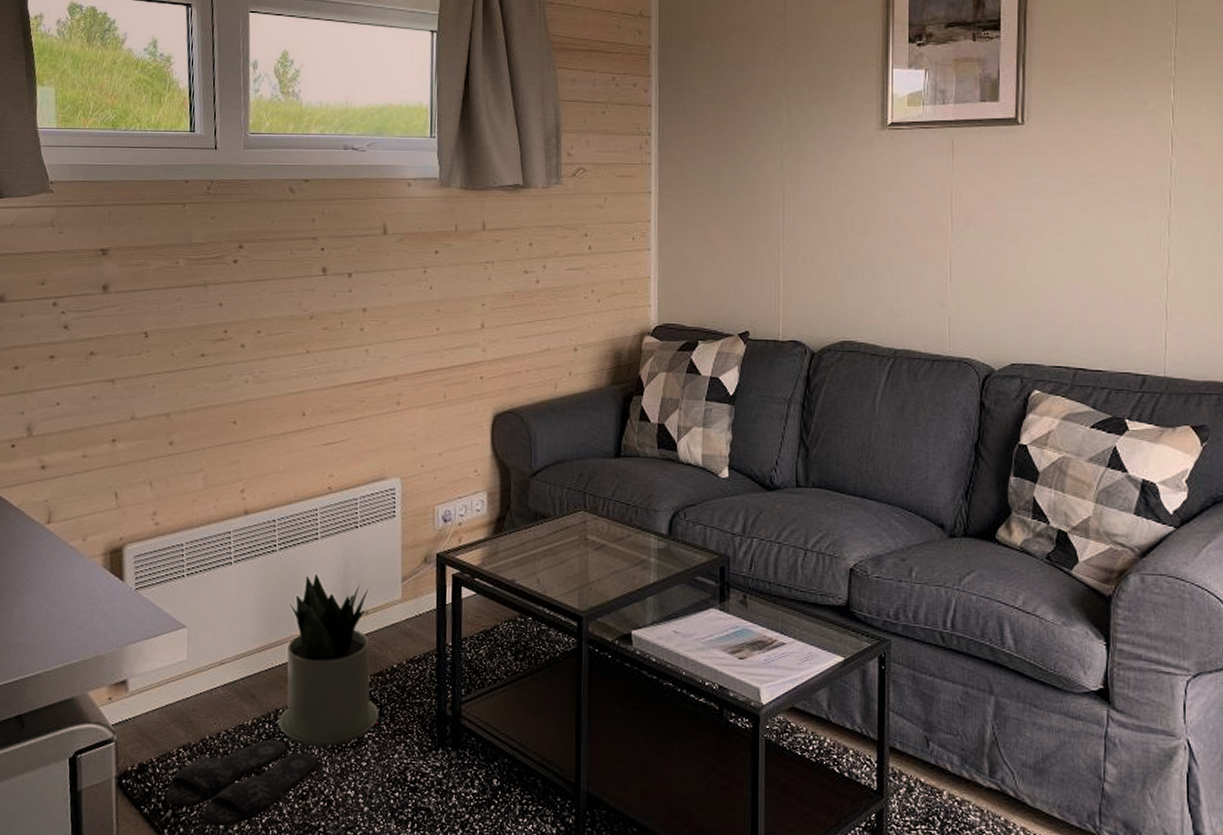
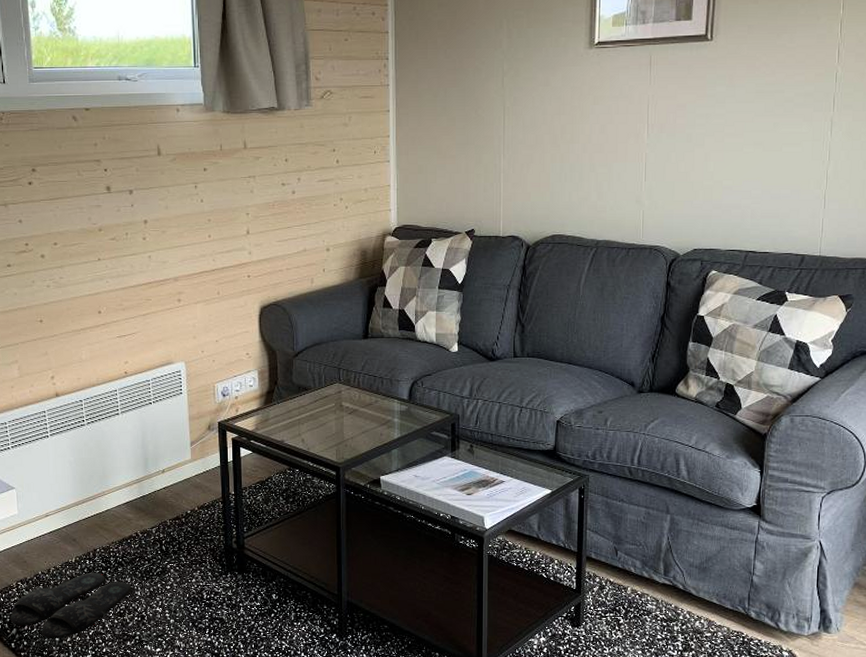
planter: present [279,574,379,747] -> none [97,442,178,575]

